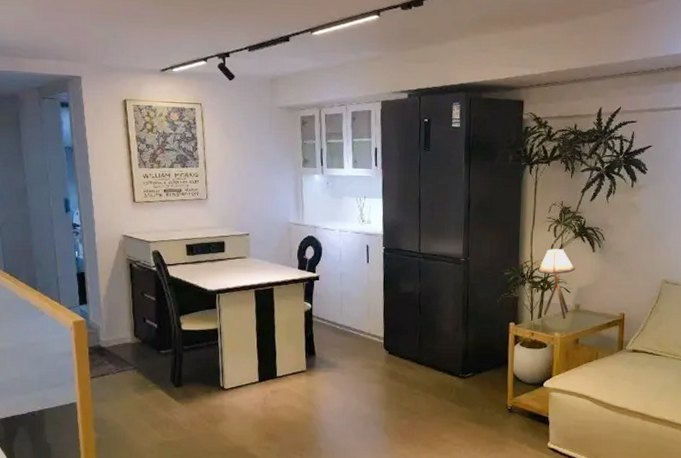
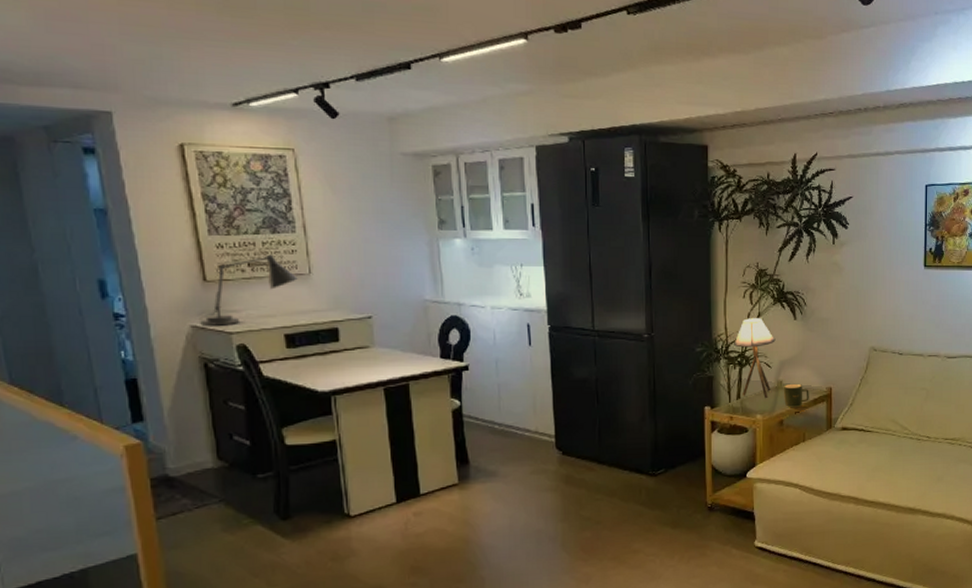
desk lamp: none [129,183,198,236] -> present [200,254,298,326]
mug: none [580,307,604,329] -> present [783,383,809,408]

